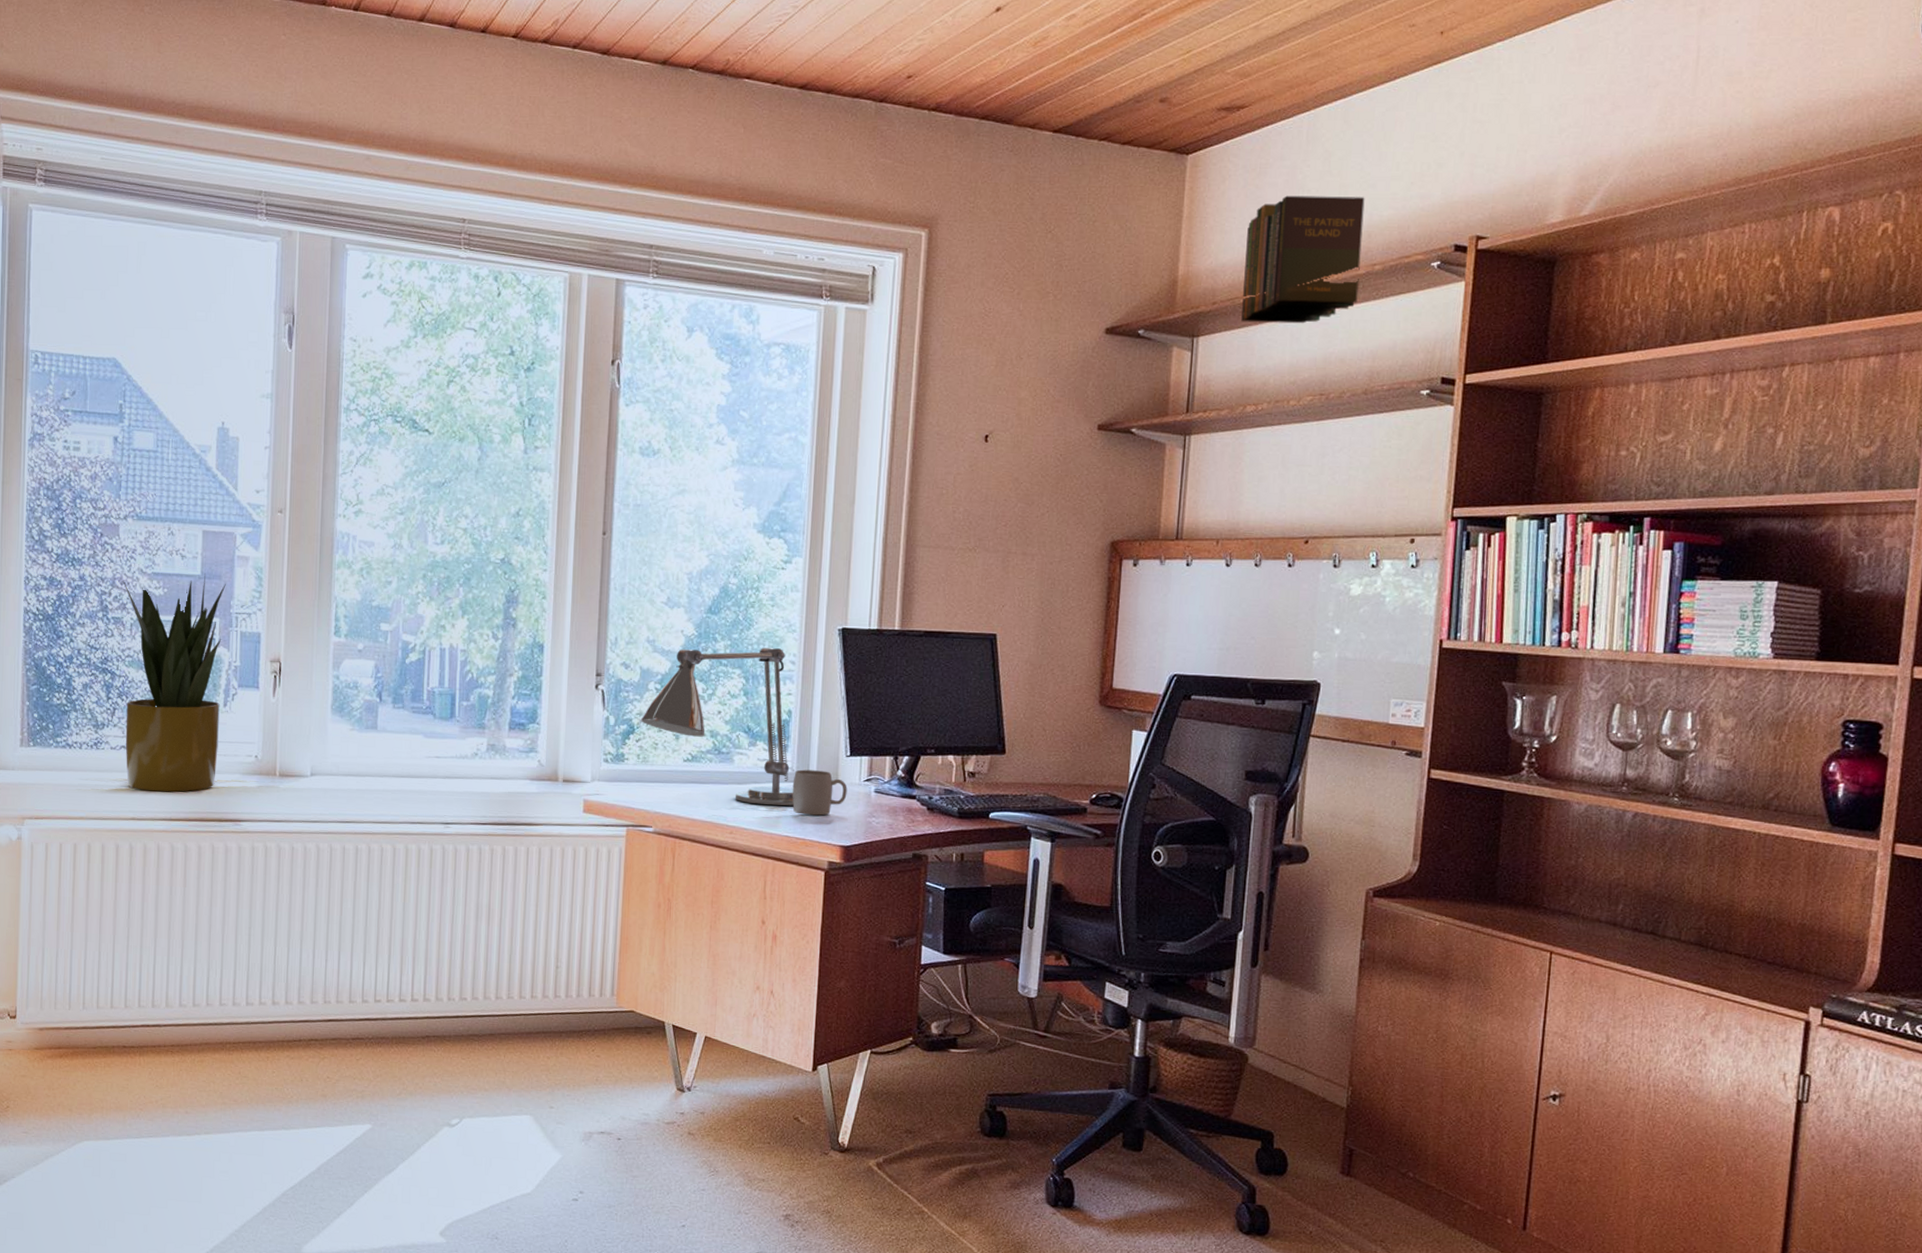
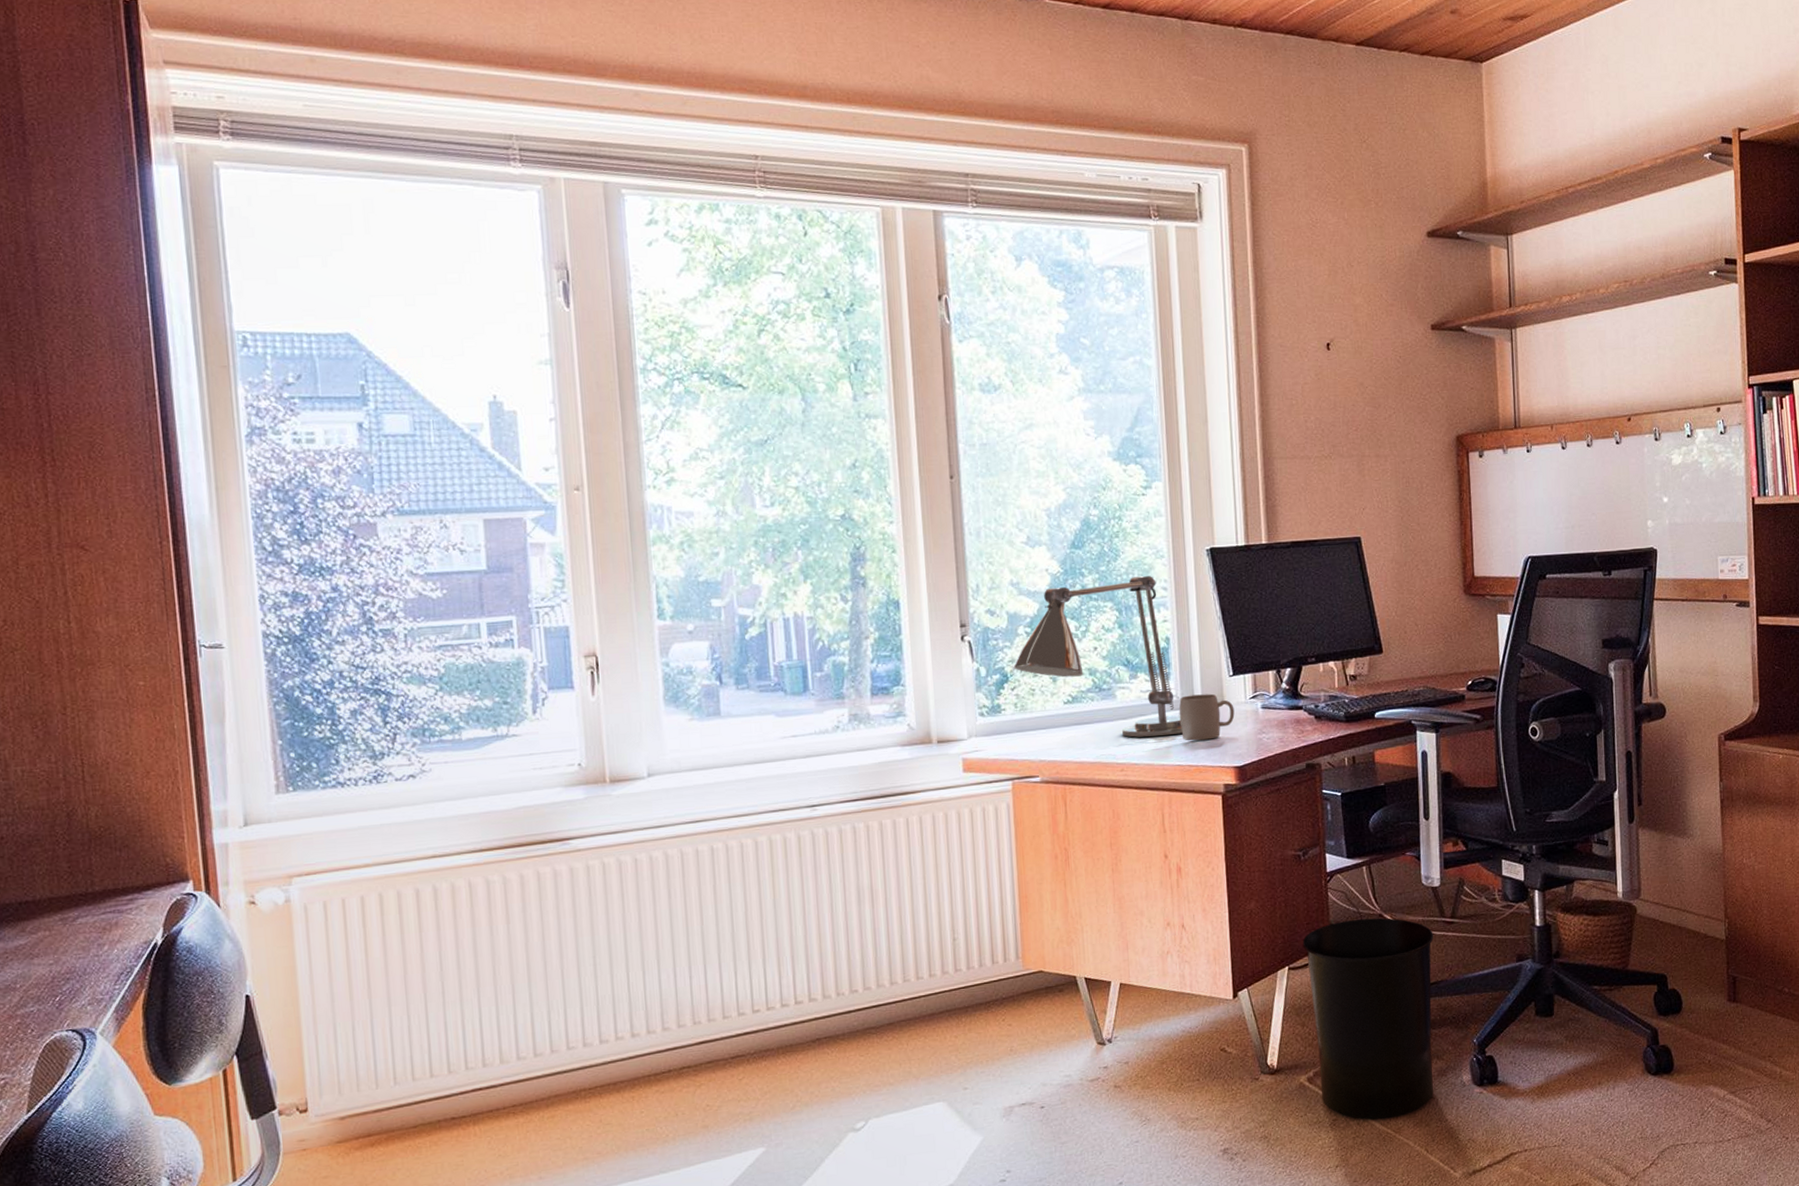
planter: present [123,573,226,792] -> none [388,567,532,823]
waste bin: none [887,1015,1023,1219] -> present [1302,917,1434,1119]
books: present [1241,195,1365,324] -> none [1543,97,1646,218]

